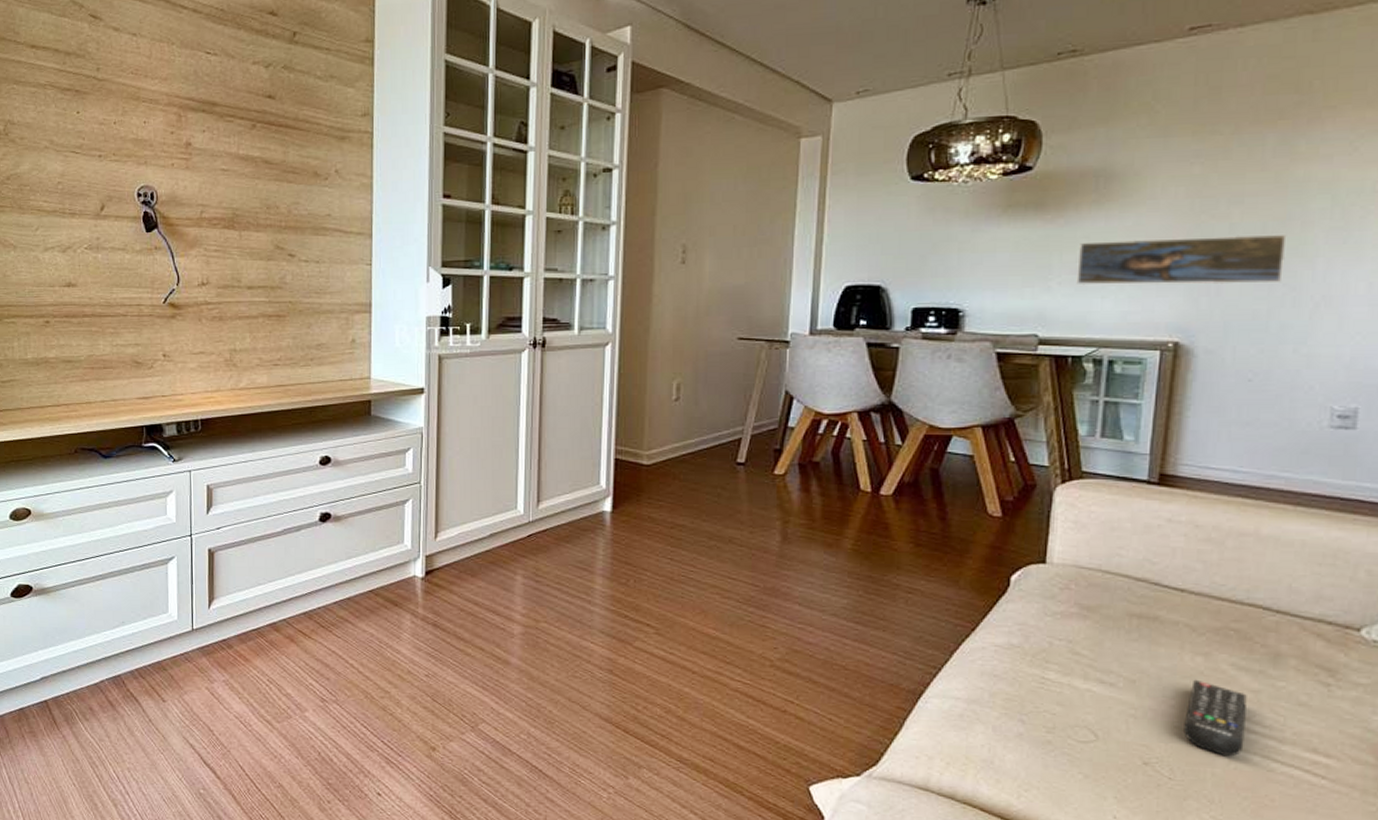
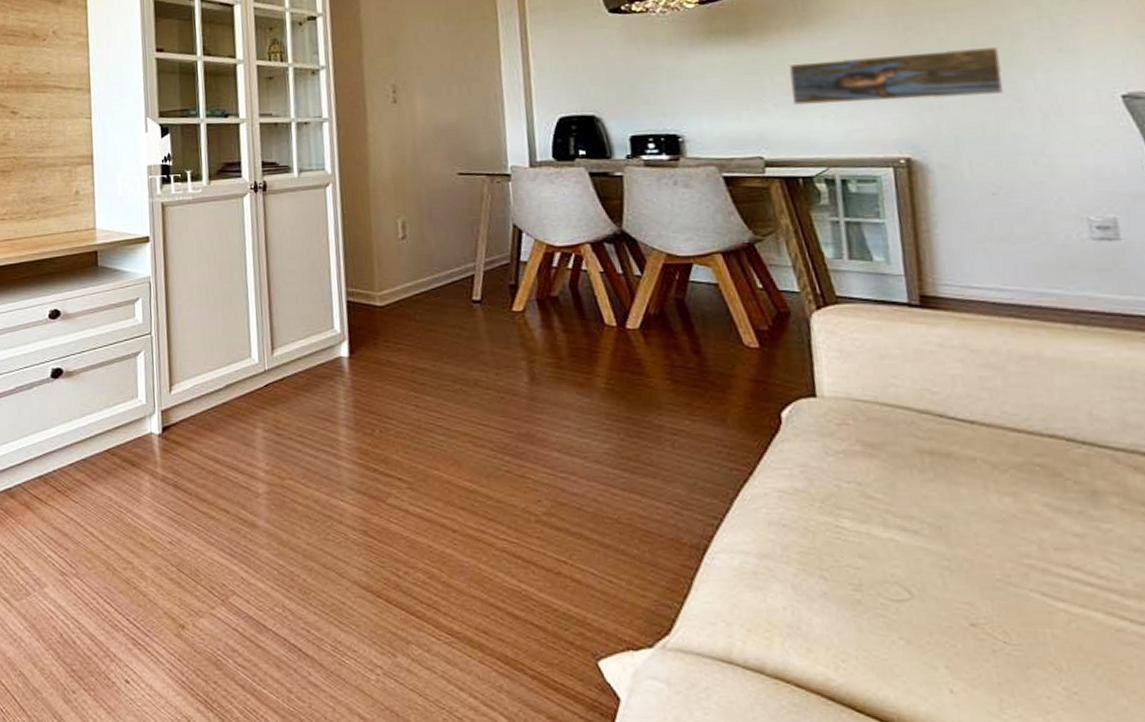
remote control: present [1184,679,1247,757] -> none [1006,523,1082,615]

